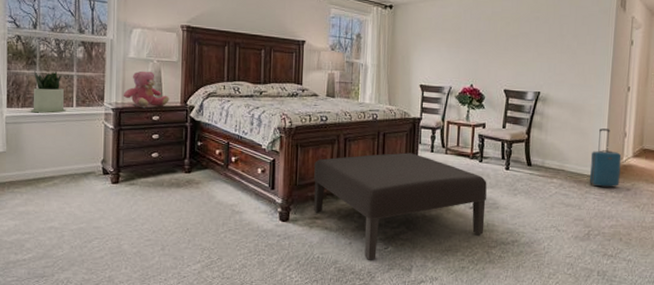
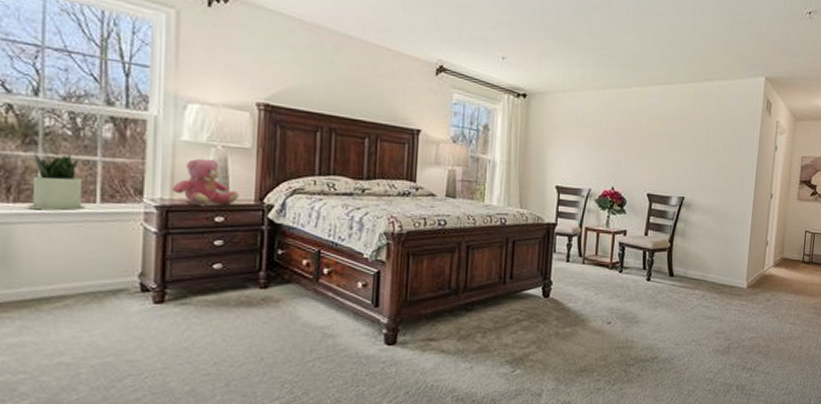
ottoman: present [314,152,487,260] -> none [428,262,627,386]
suitcase: present [589,128,622,189] -> none [730,237,763,299]

